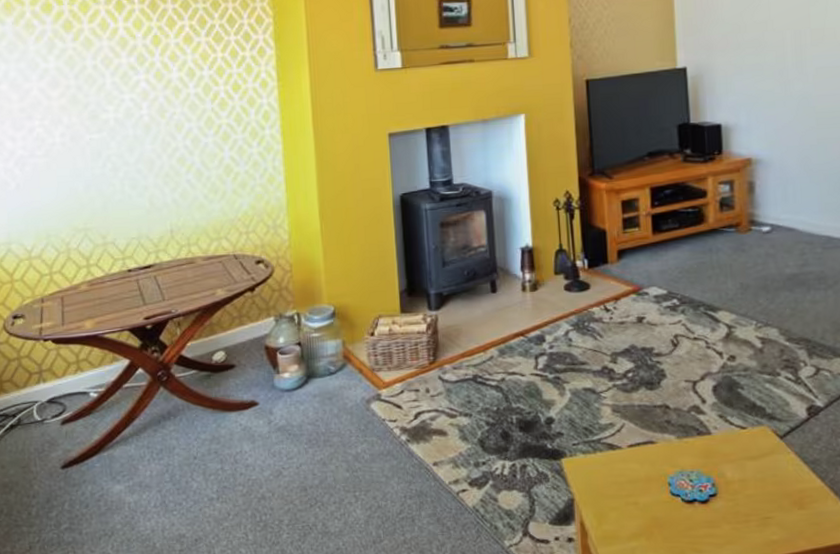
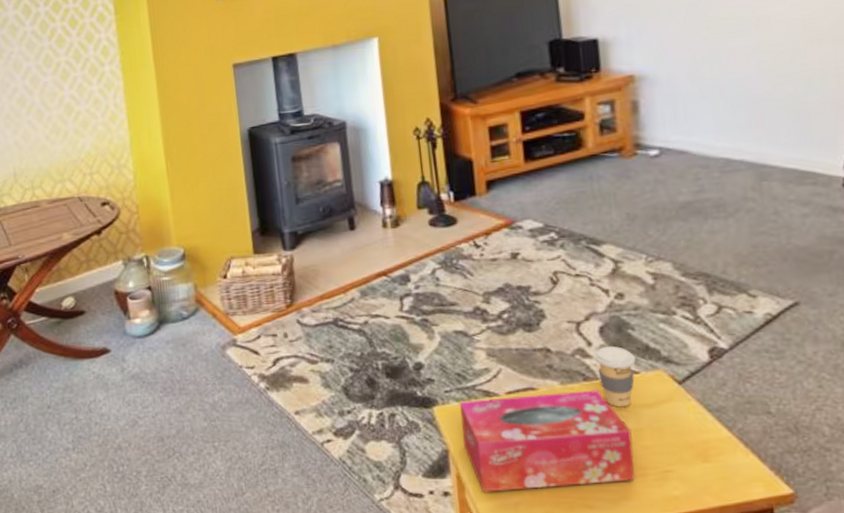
tissue box: none [586,444,740,538] -> present [460,390,635,492]
coffee cup: none [707,404,744,460] -> present [593,346,636,408]

